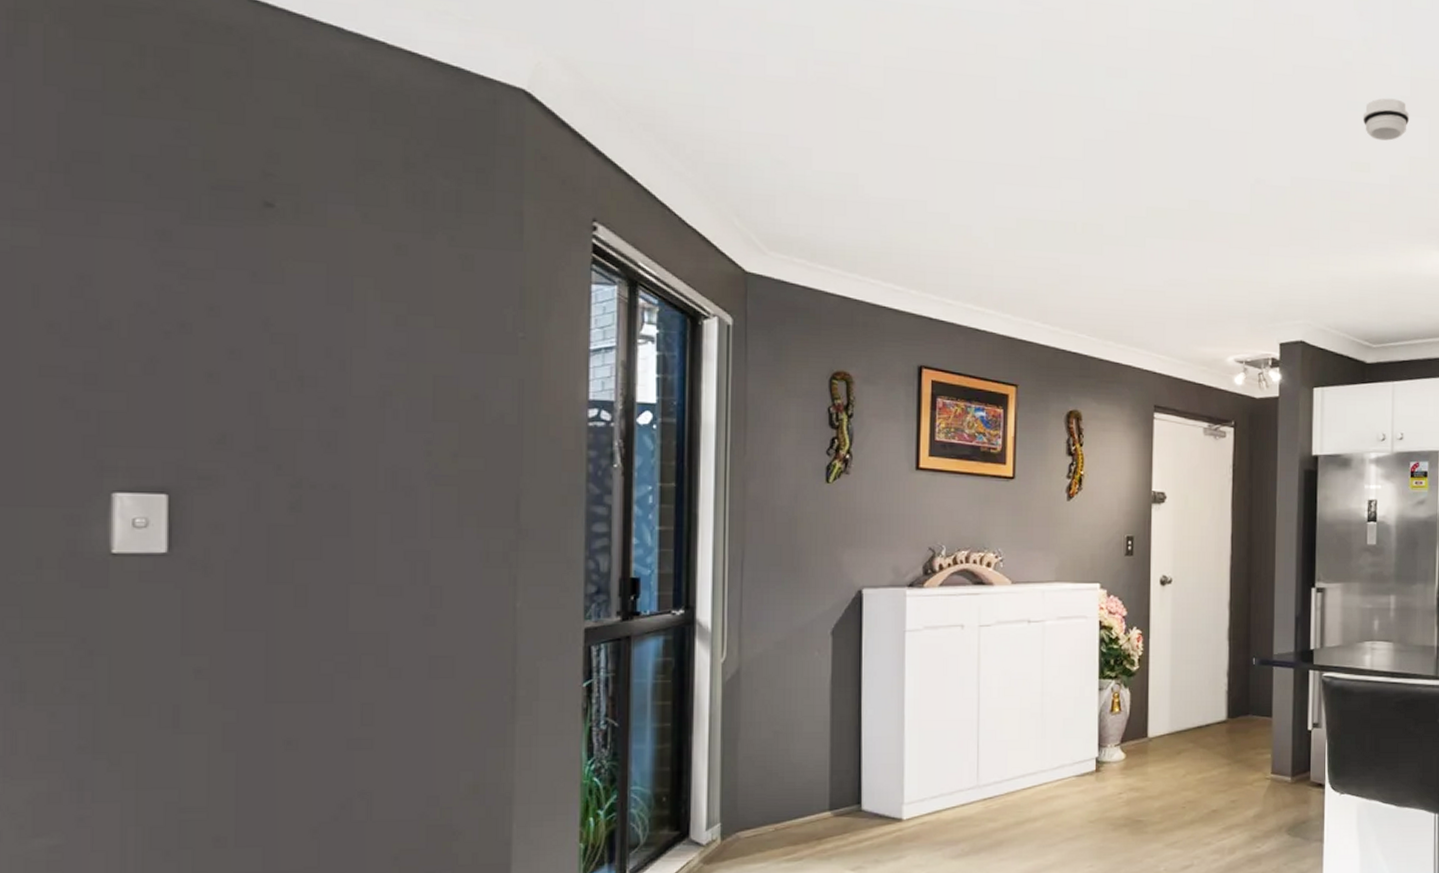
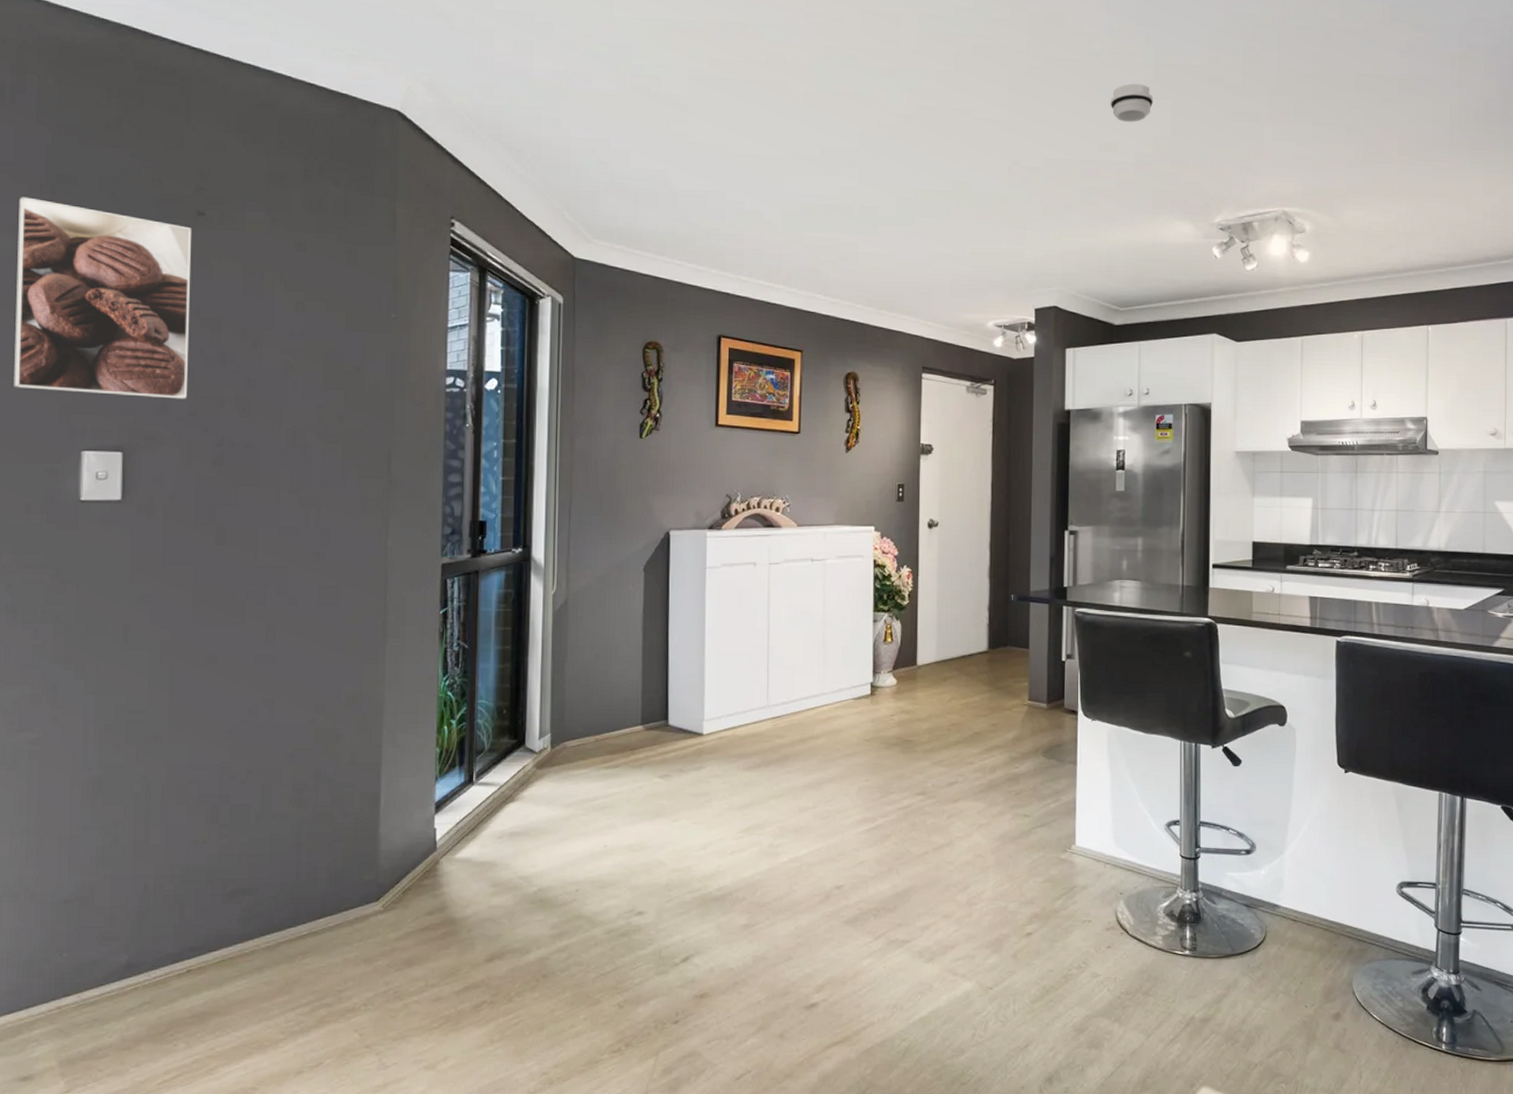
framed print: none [17,176,256,431] -> present [14,197,191,399]

